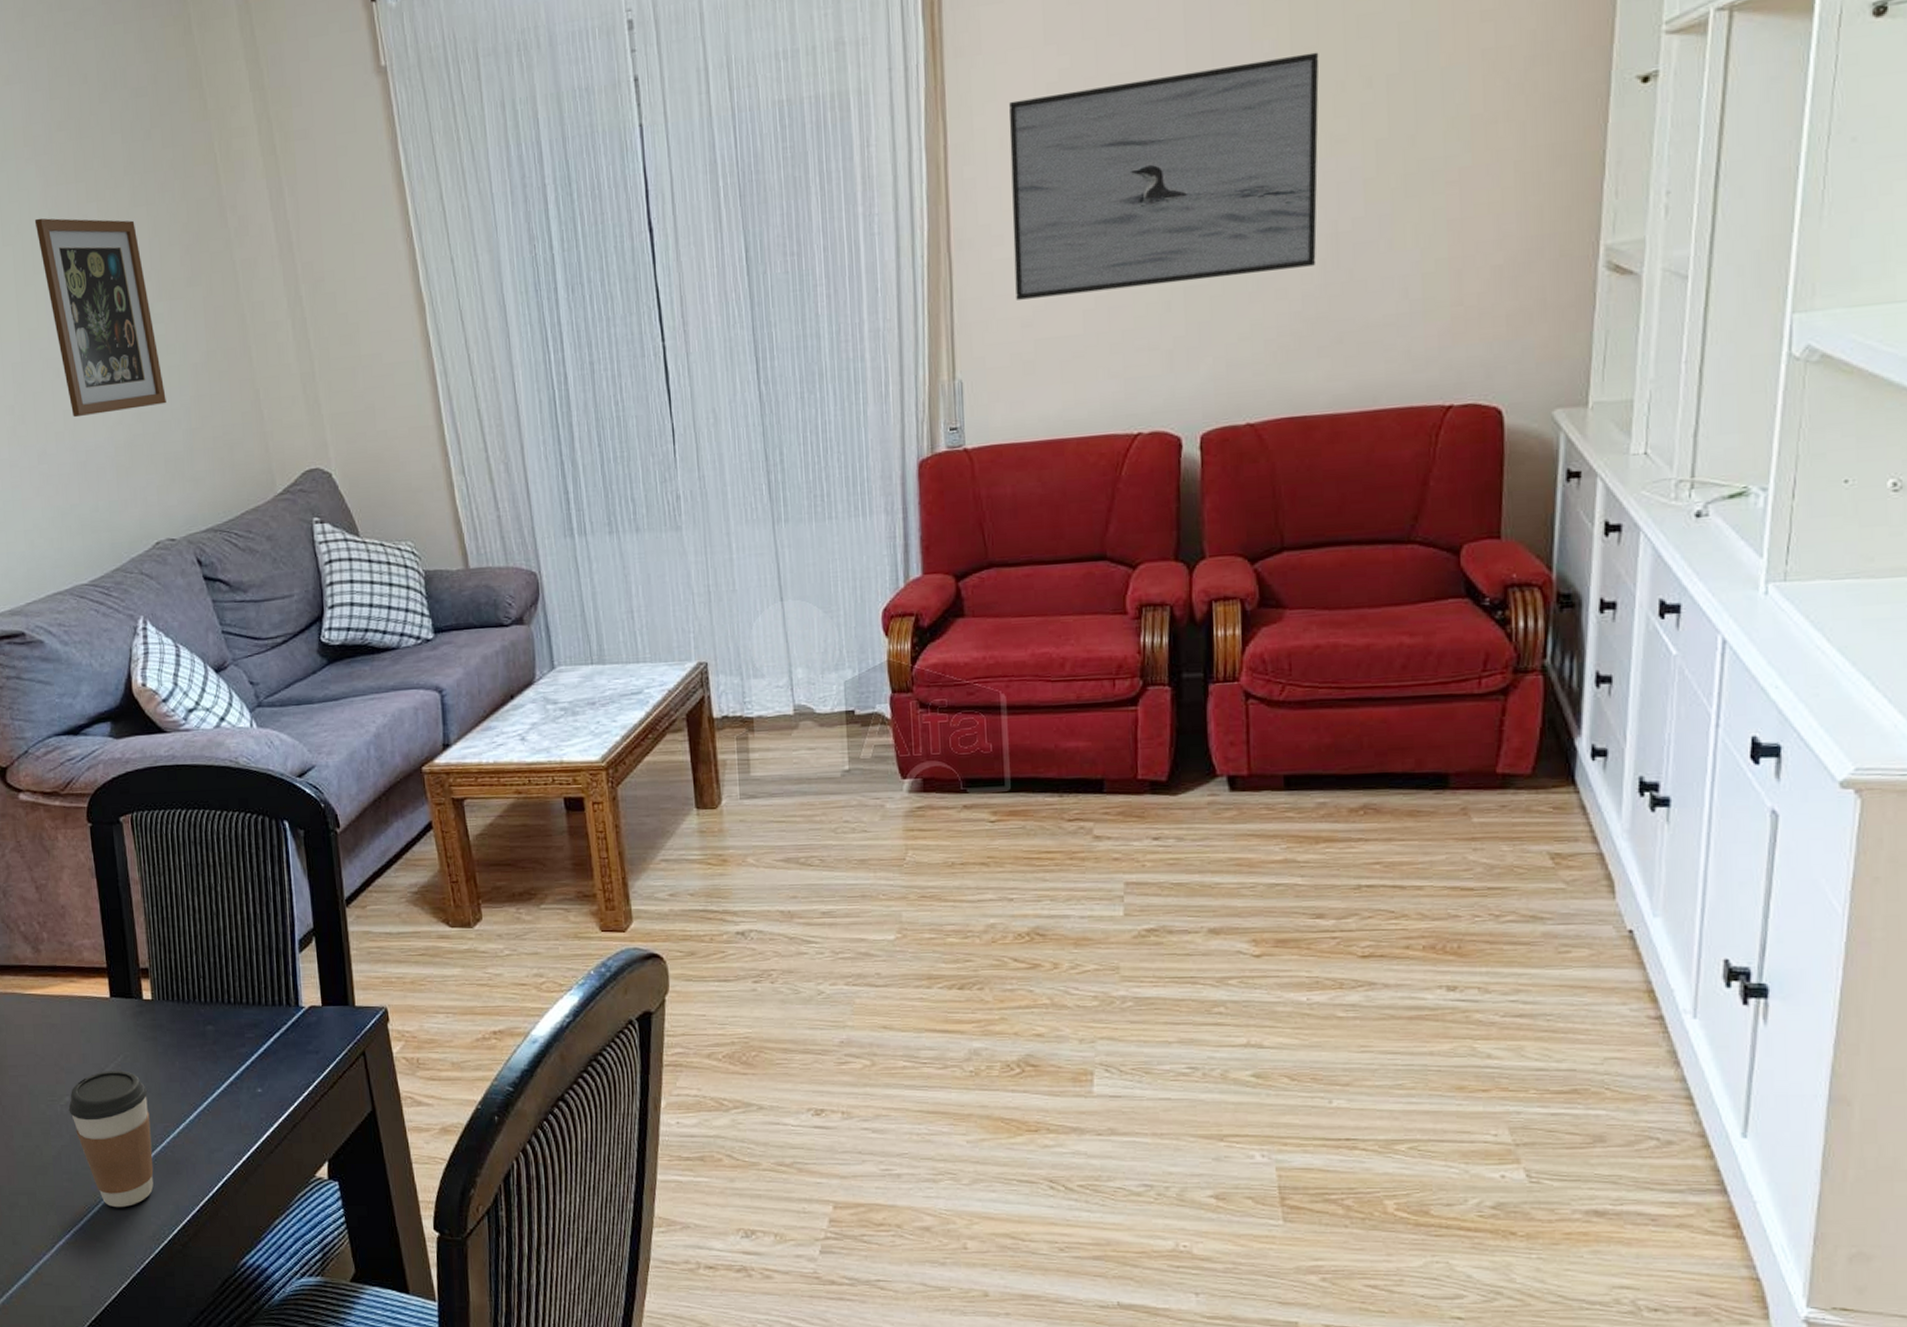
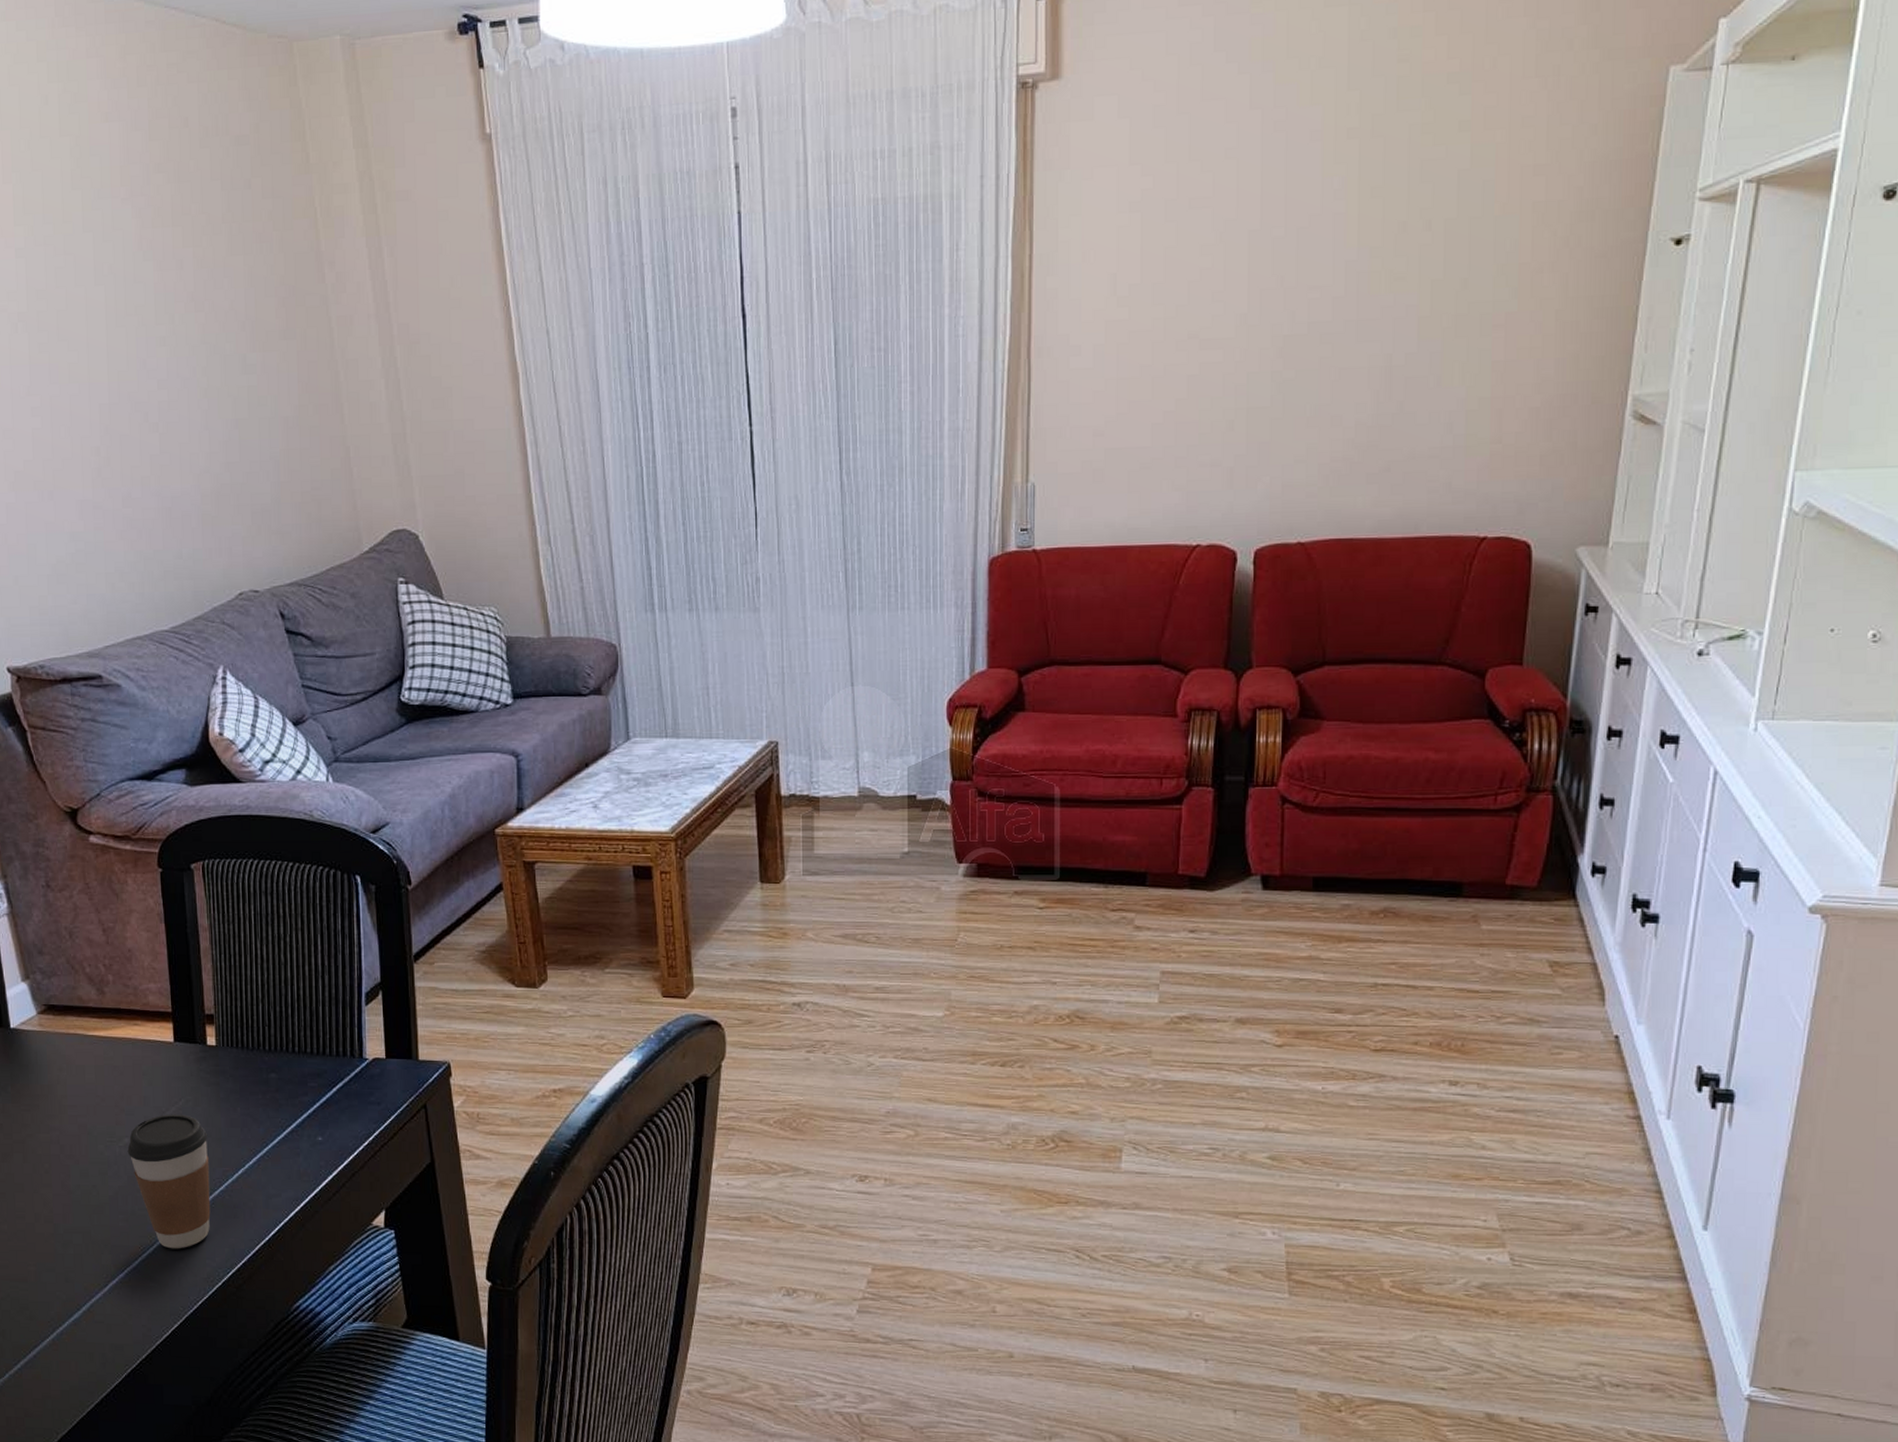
wall art: present [34,218,166,418] -> none [128,259,256,463]
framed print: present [1009,52,1319,300] -> none [1090,192,1384,410]

